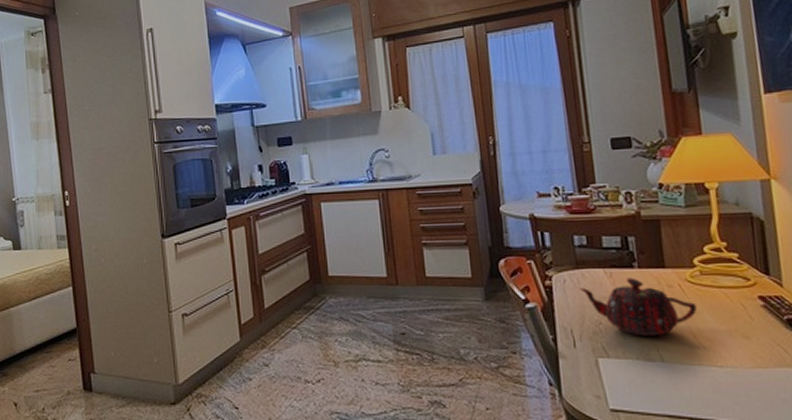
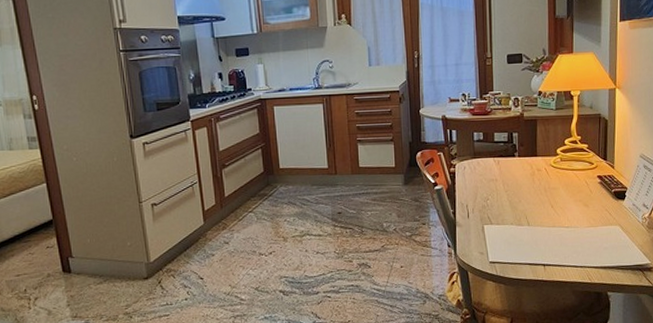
teapot: present [579,277,697,336] -> none [475,164,556,208]

